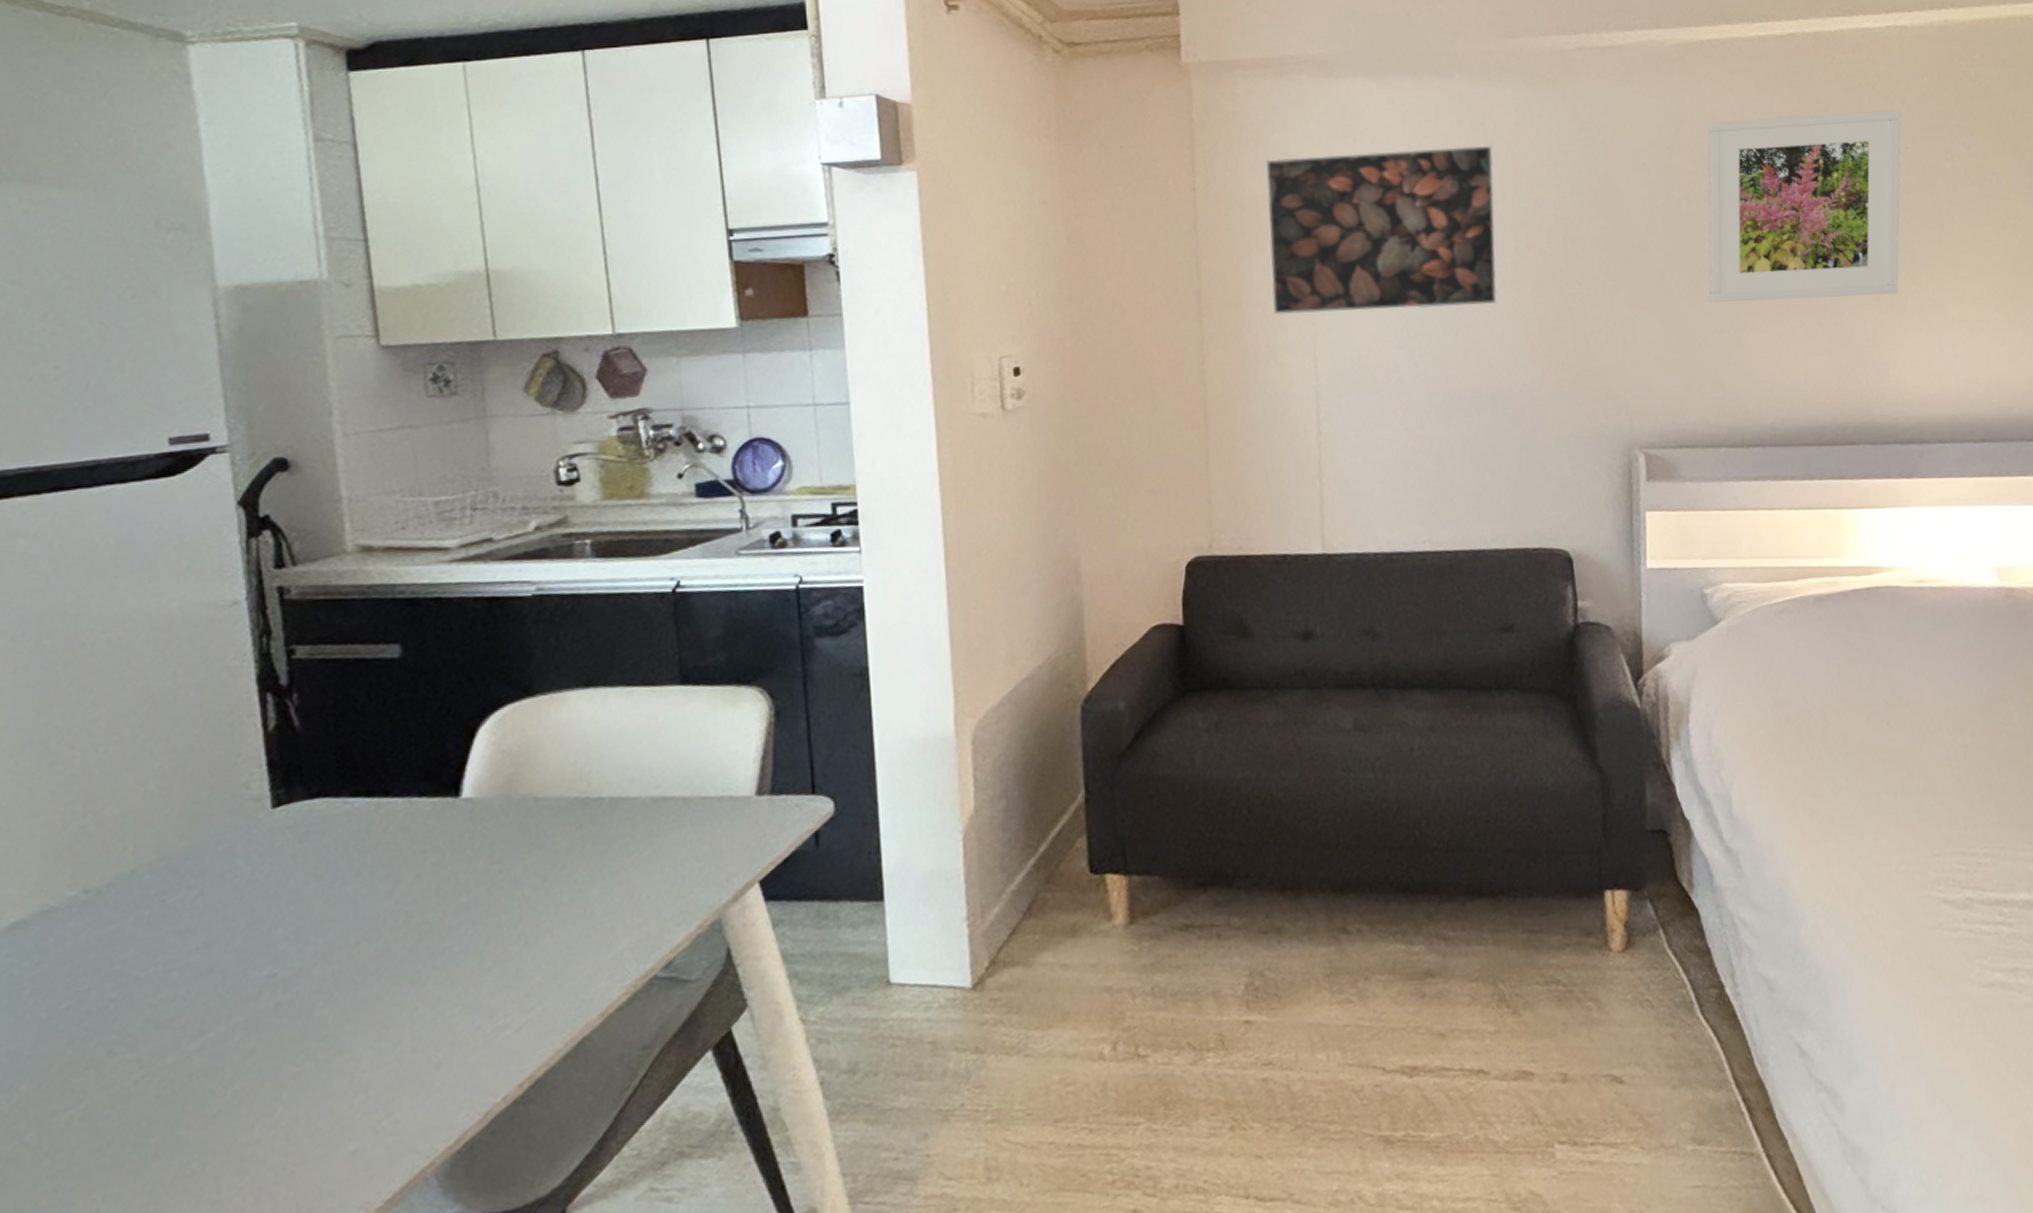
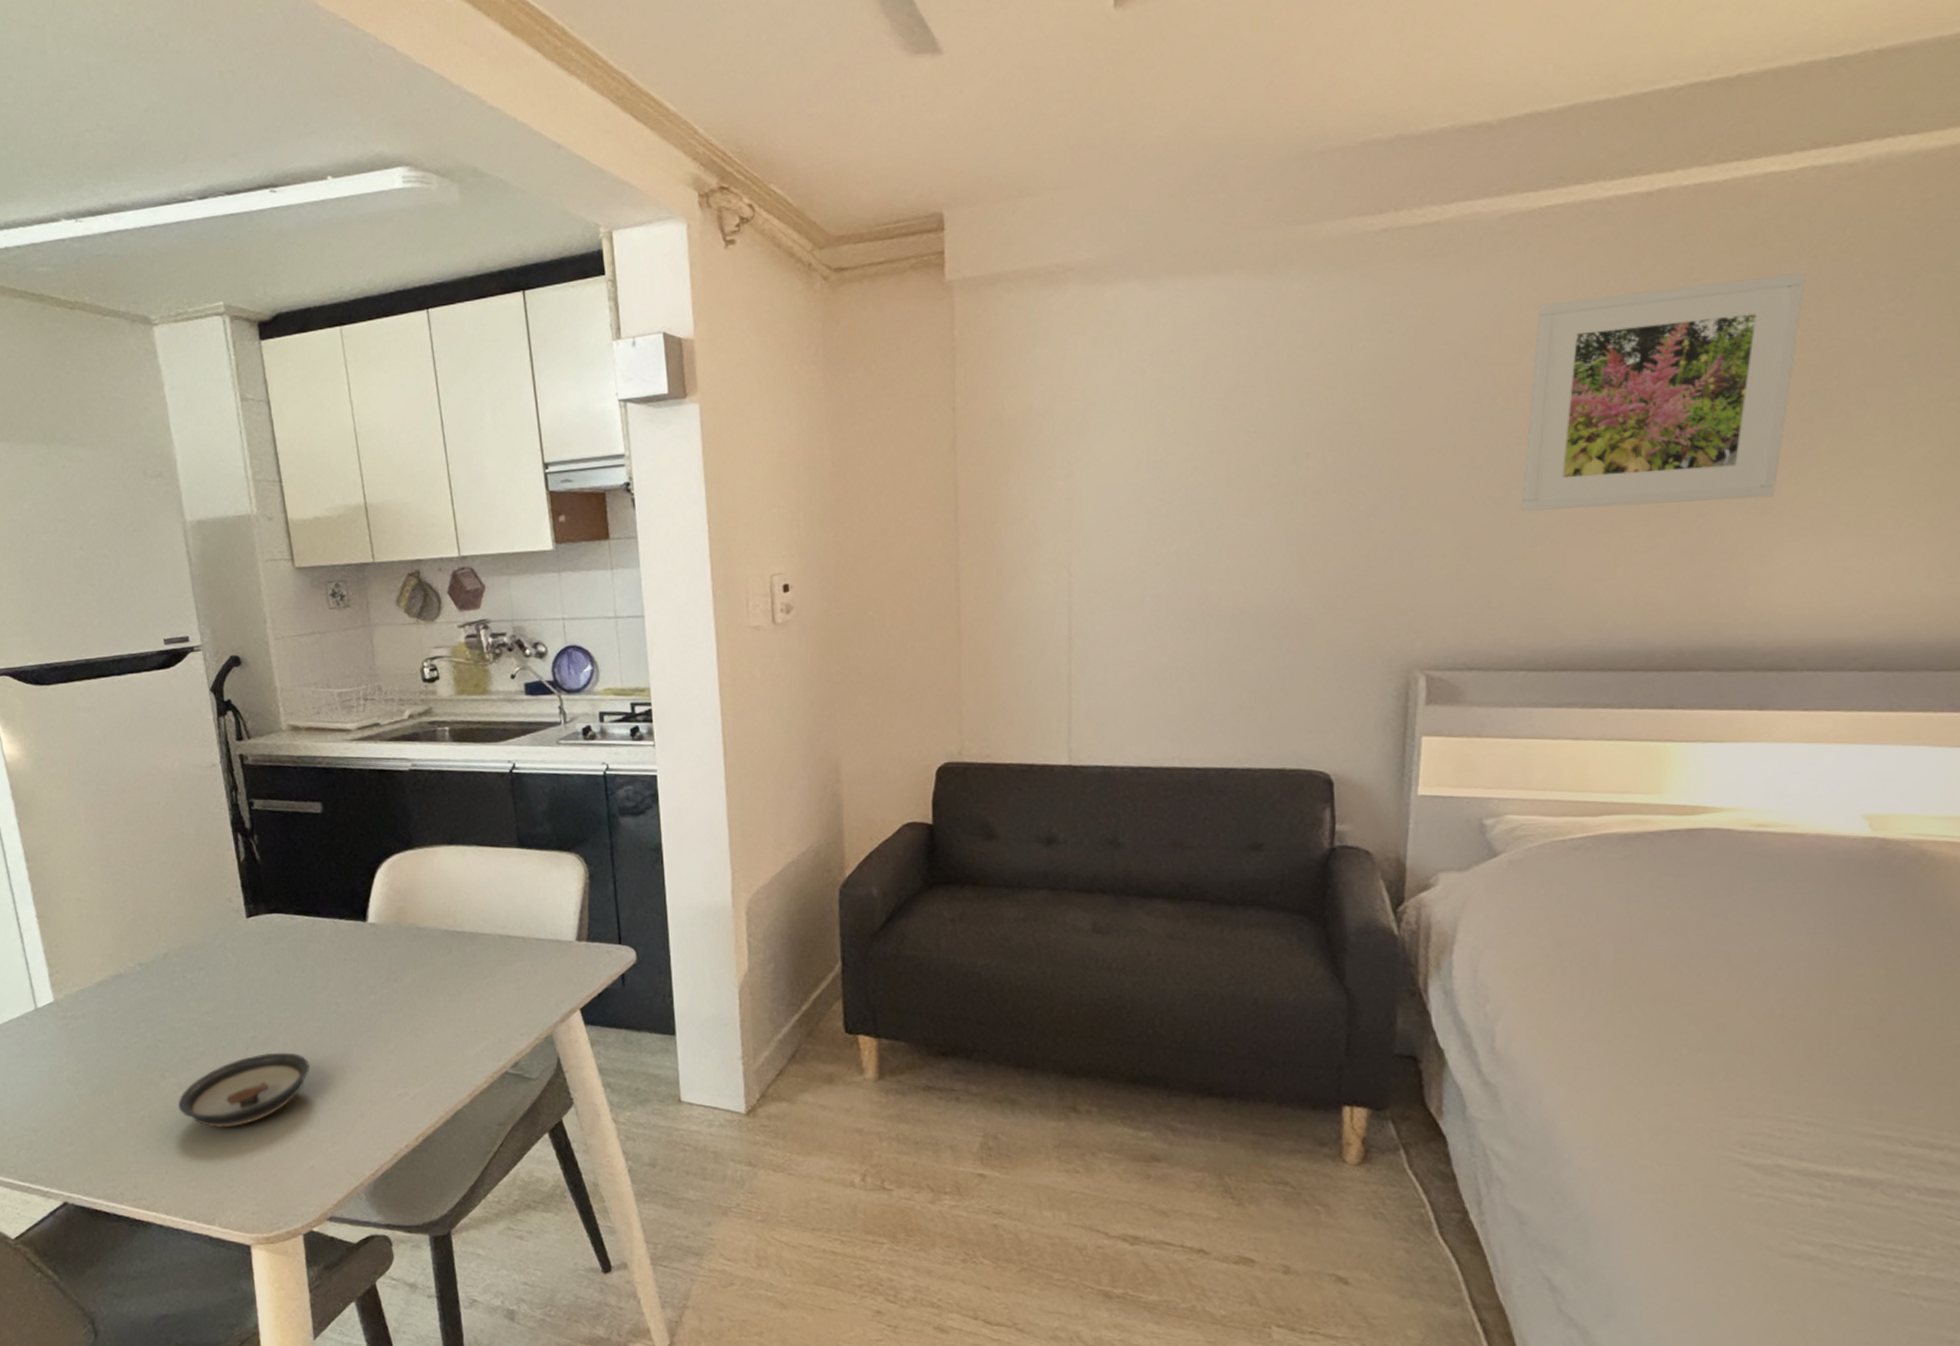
saucer: none [135,990,359,1118] -> present [178,1052,310,1127]
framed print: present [1265,145,1498,316] -> none [1026,346,1275,533]

